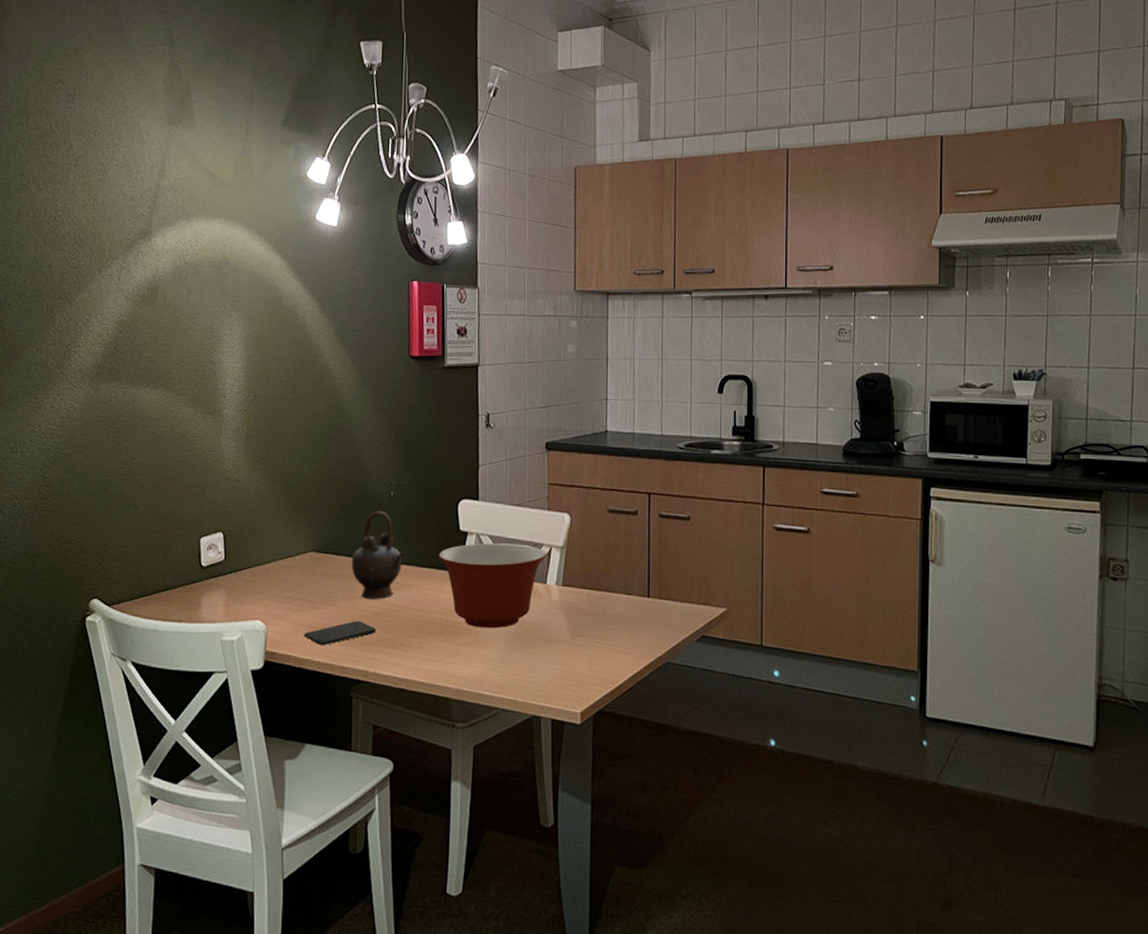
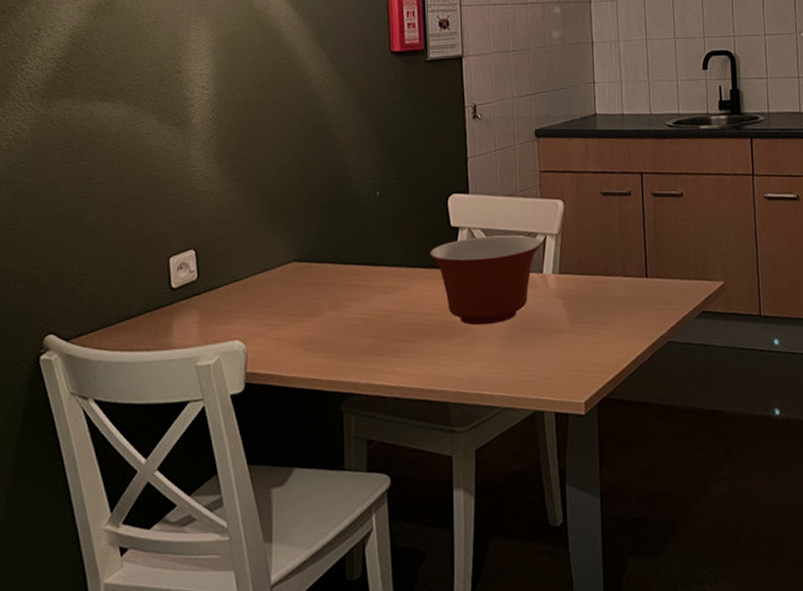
smartphone: present [303,621,377,646] -> none [287,330,367,361]
teapot: present [351,511,406,600] -> none [337,213,395,307]

